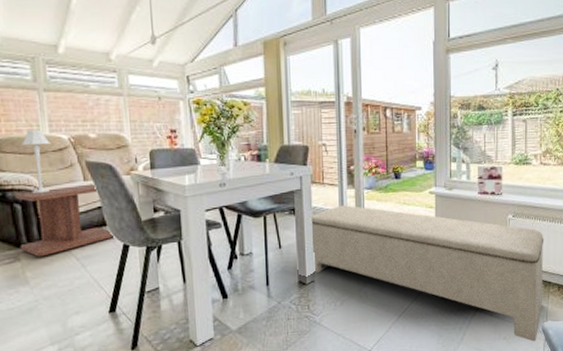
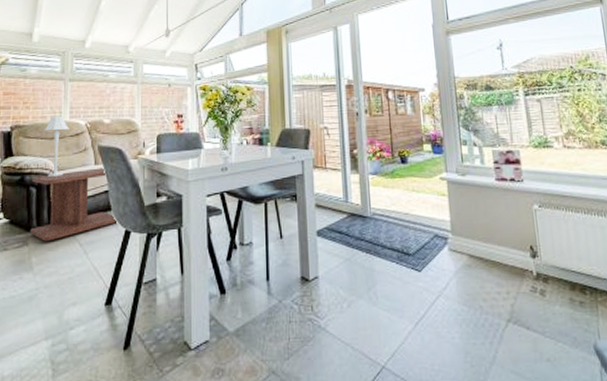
bench: present [309,205,544,342] -> none [312,191,591,366]

